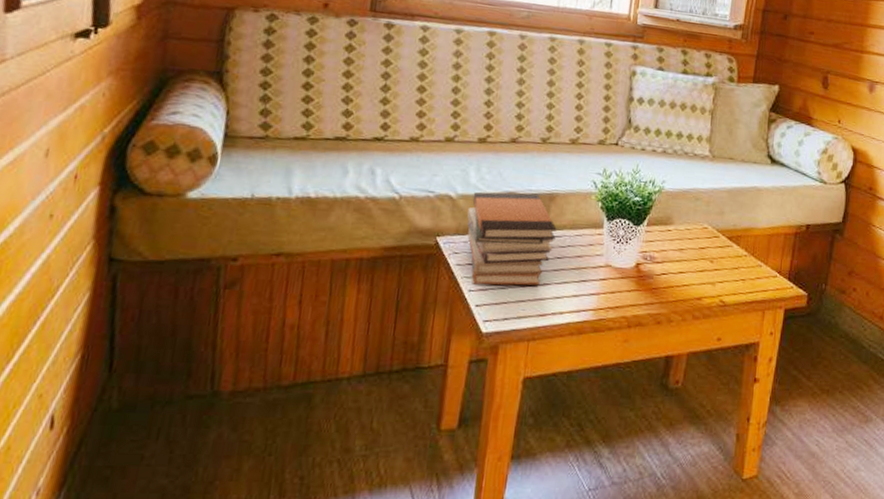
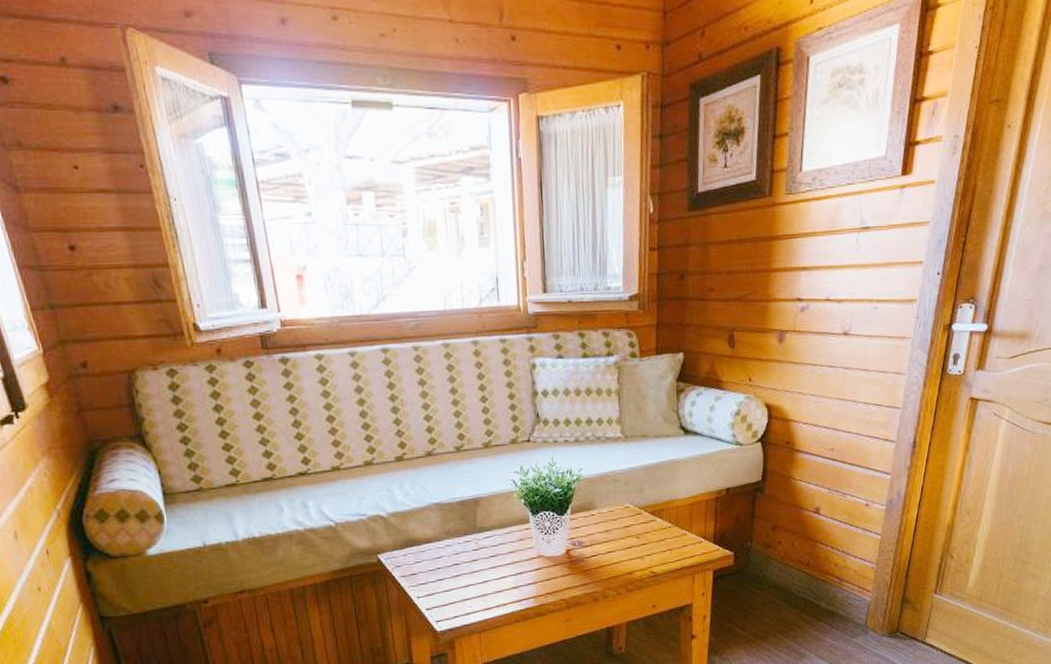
book stack: present [467,192,557,286] -> none [400,500,487,591]

